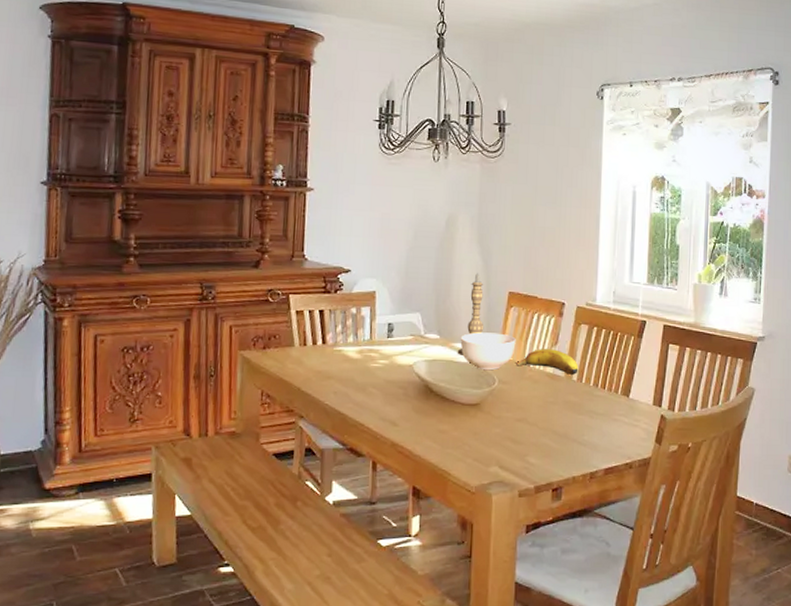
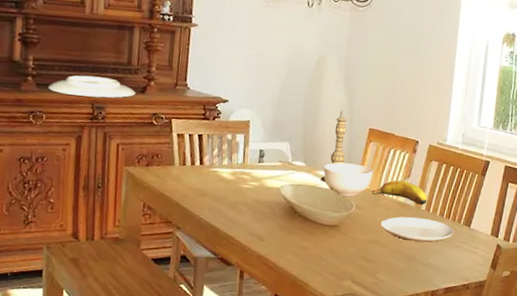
decorative plate: none [152,252,248,276] -> present [48,75,136,98]
plate: none [528,389,612,417] -> present [381,216,455,242]

